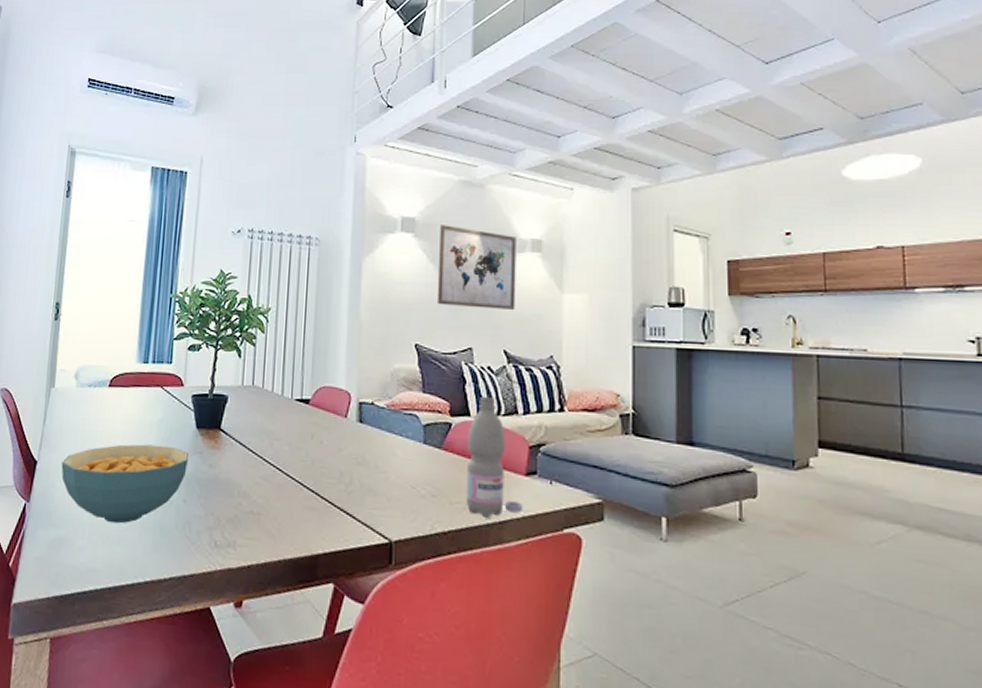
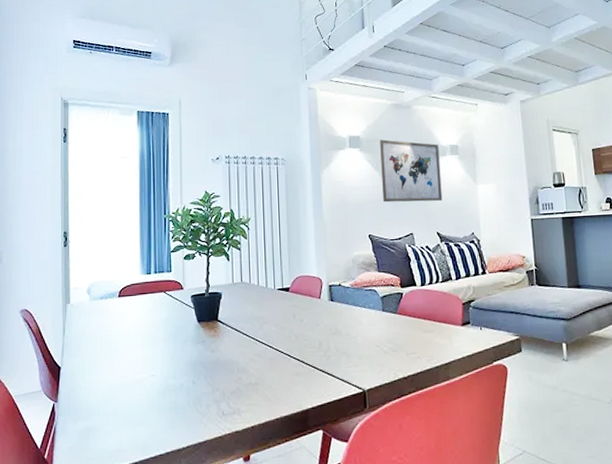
cereal bowl: present [61,444,190,524] -> none [83,339,194,409]
water bottle: present [466,397,523,518] -> none [415,269,462,362]

